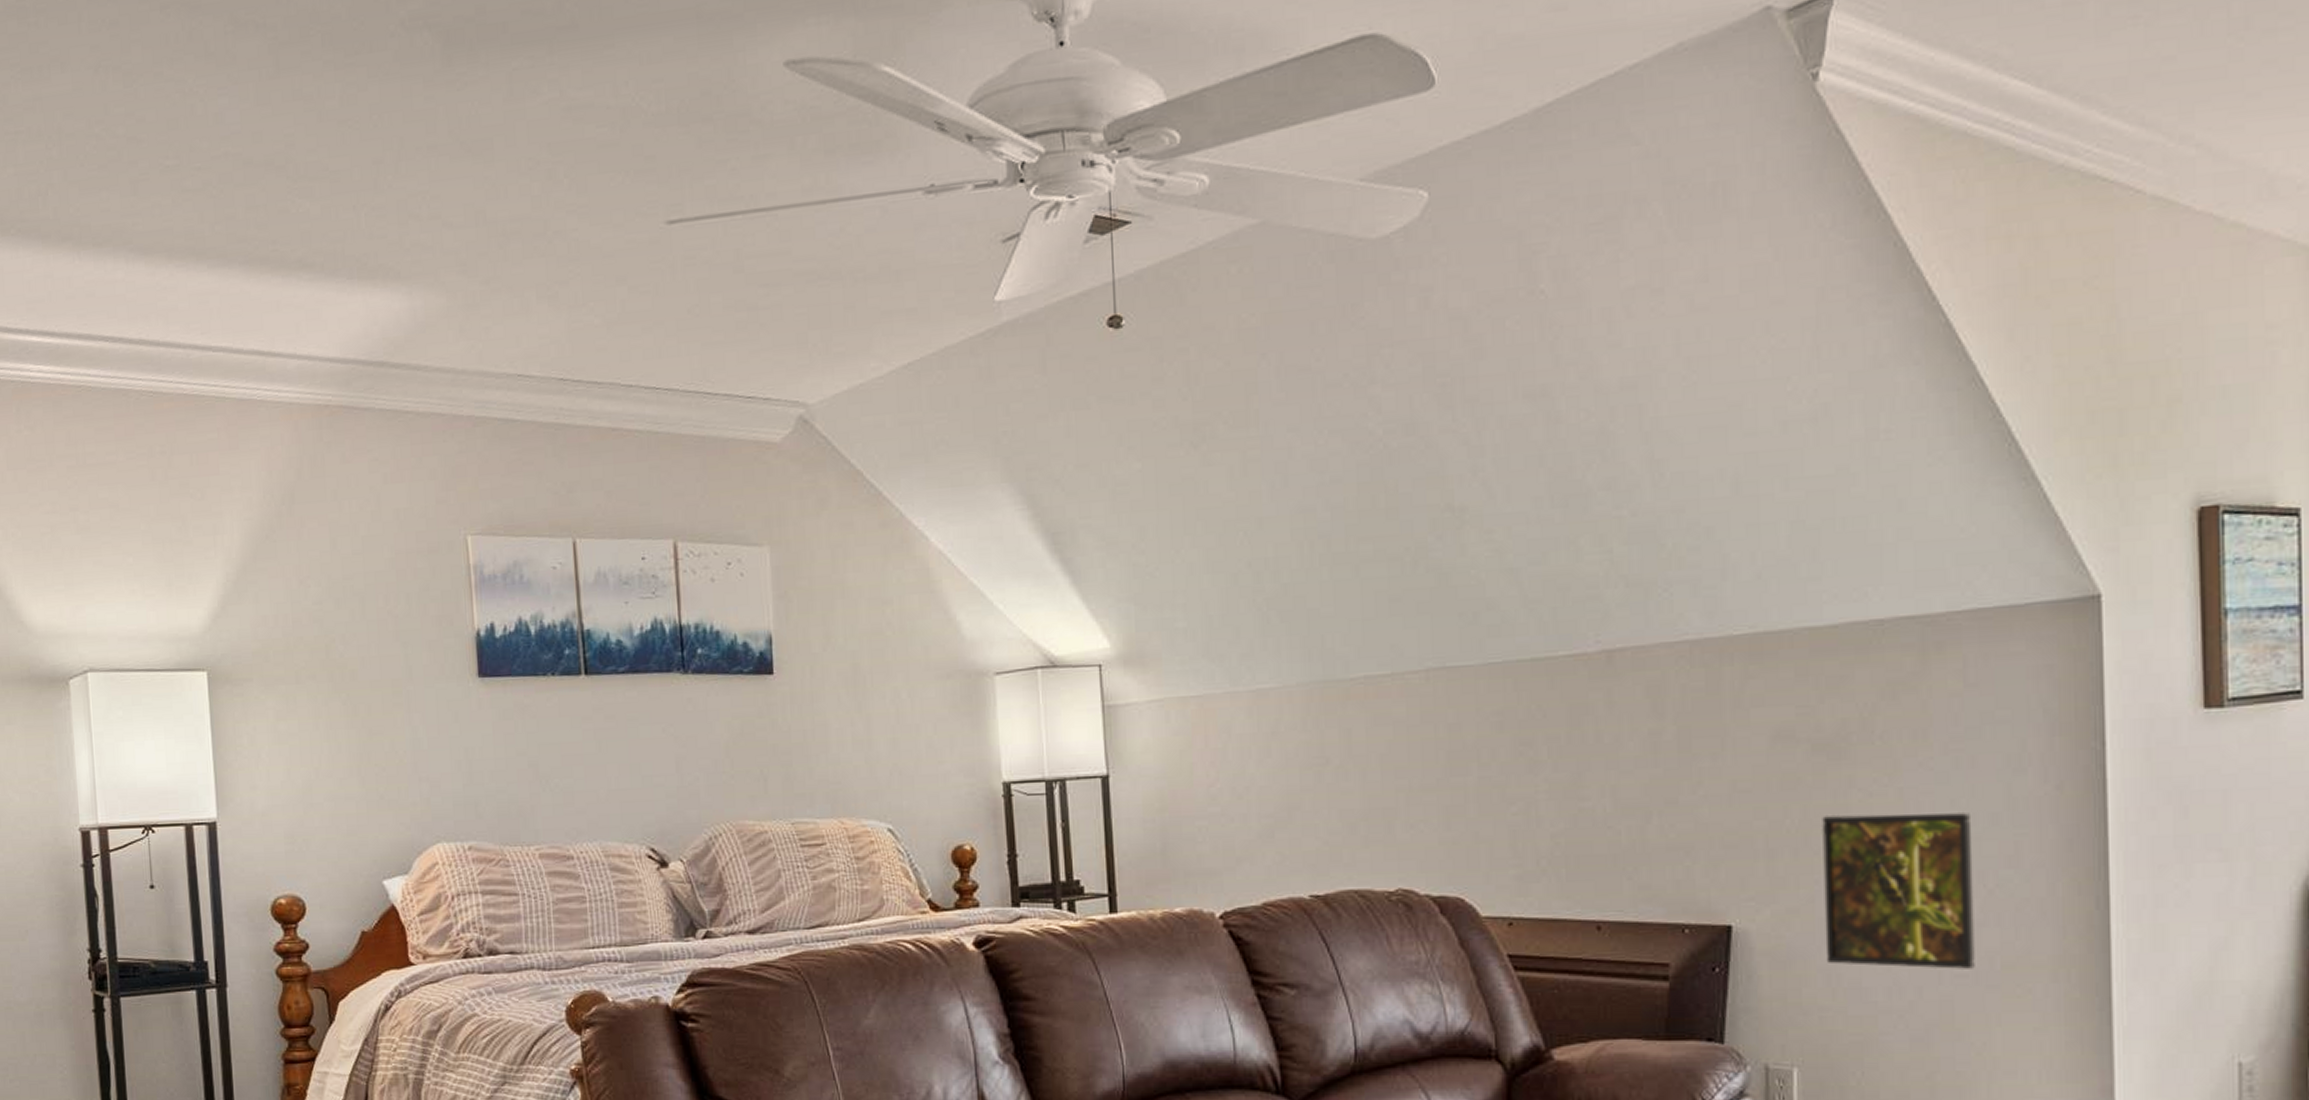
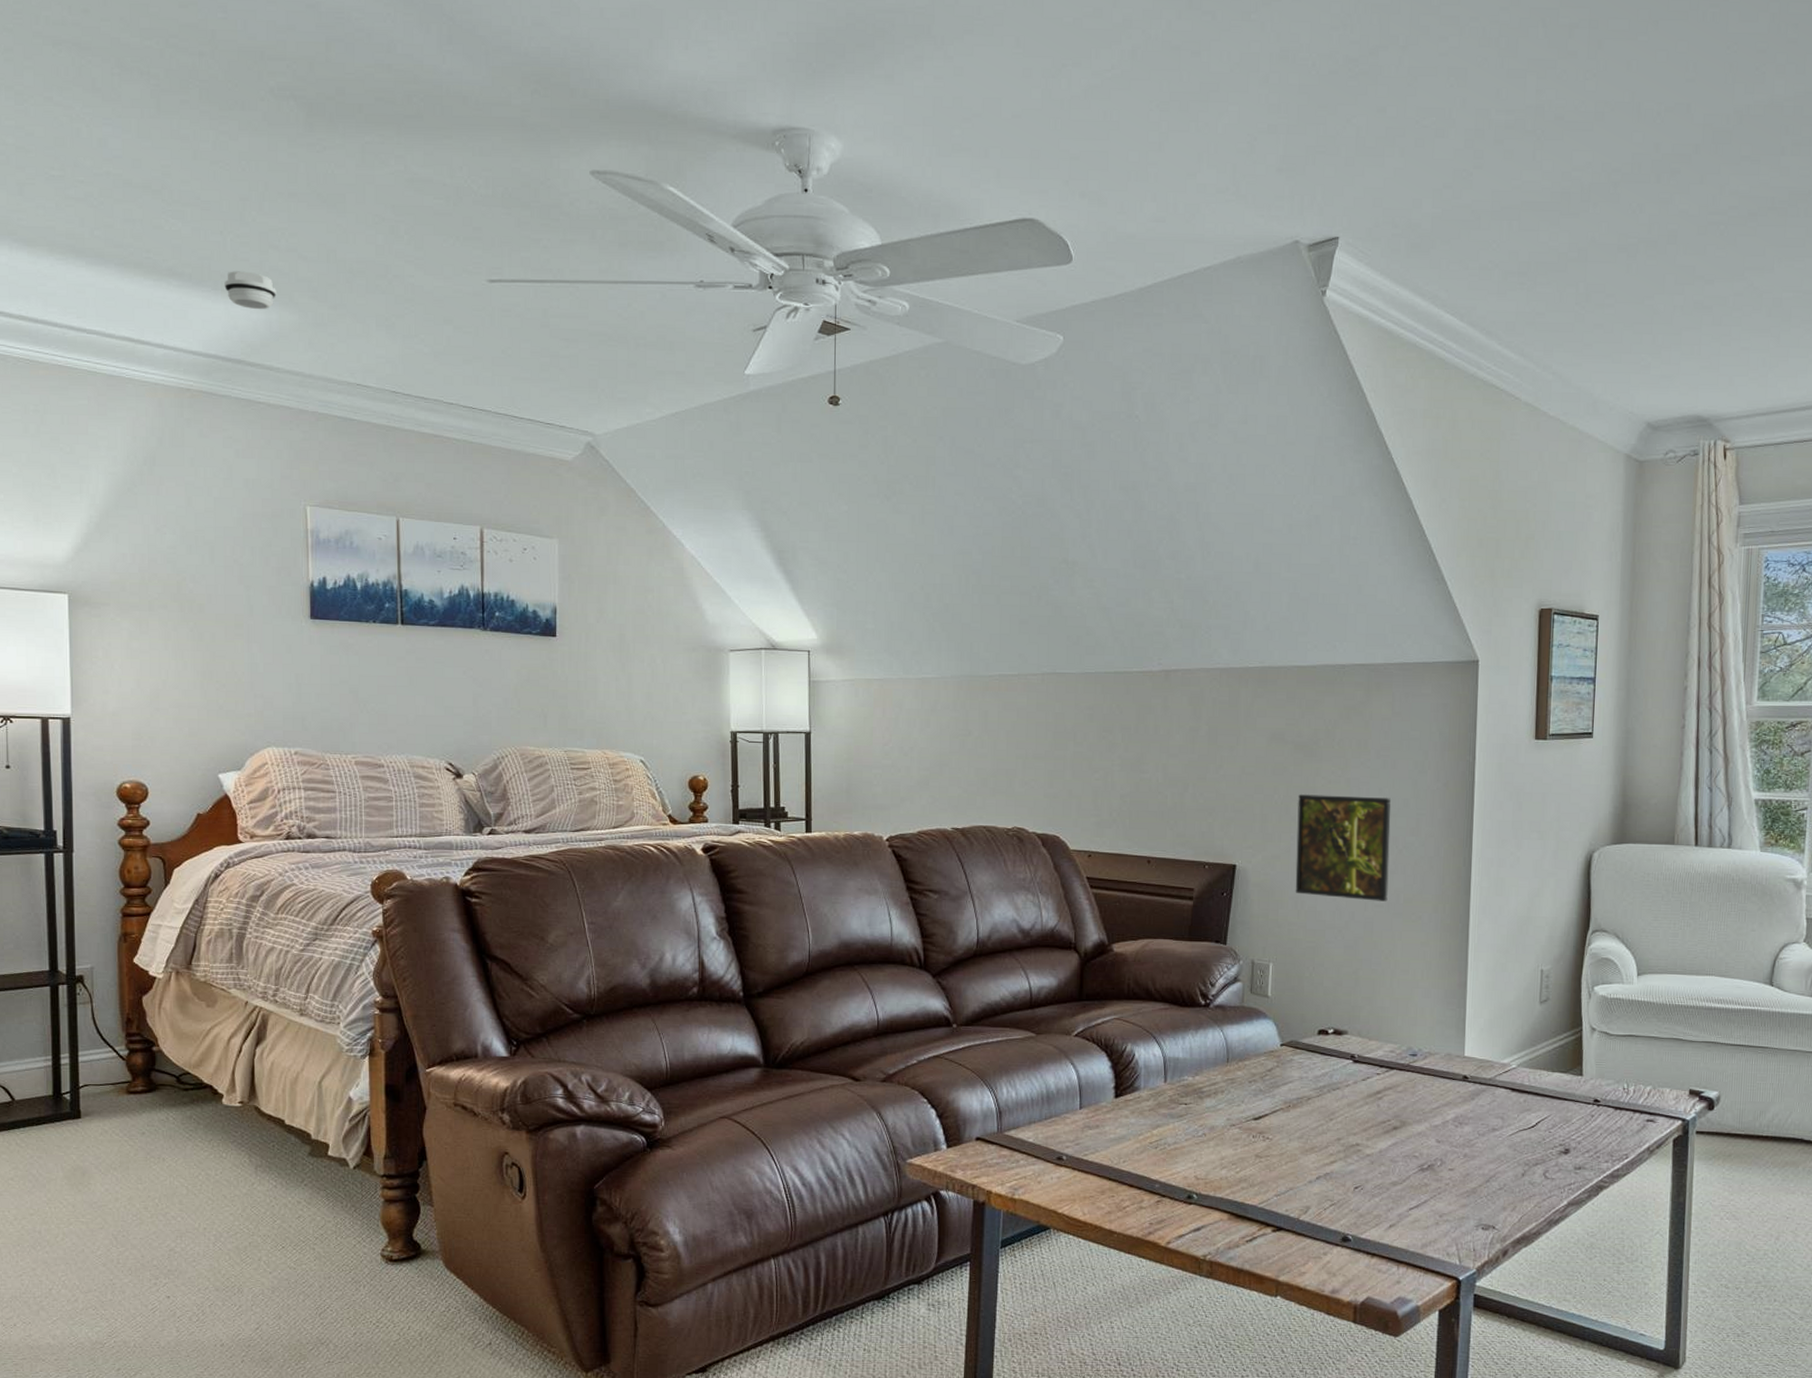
smoke detector: none [360,250,420,298] -> present [224,271,276,310]

